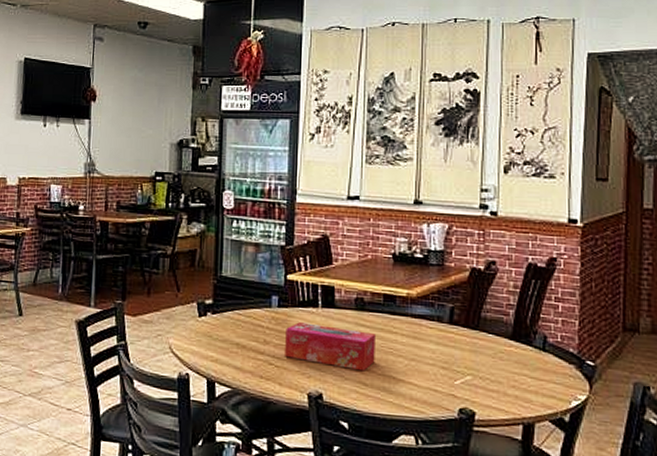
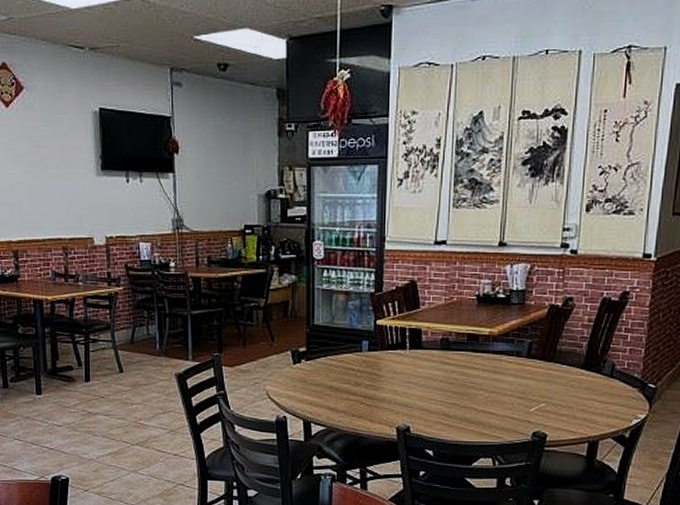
tissue box: present [285,322,377,371] -> none [375,364,460,405]

